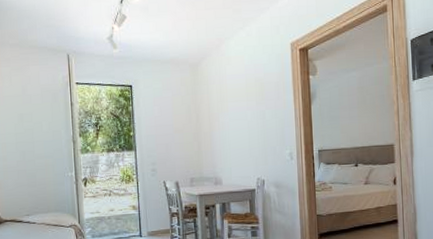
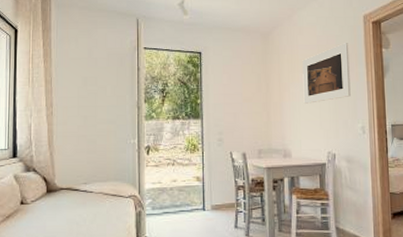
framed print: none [231,71,279,133] -> present [302,43,351,104]

